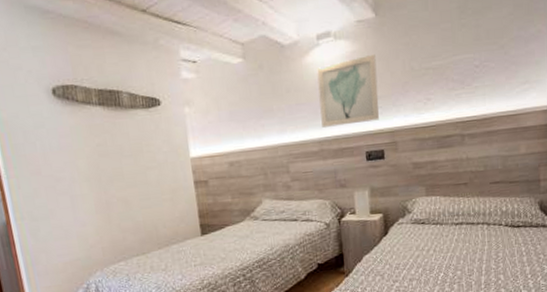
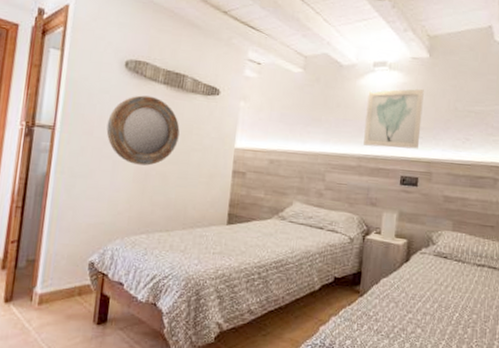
home mirror: none [52,121,131,196] -> present [106,95,180,166]

